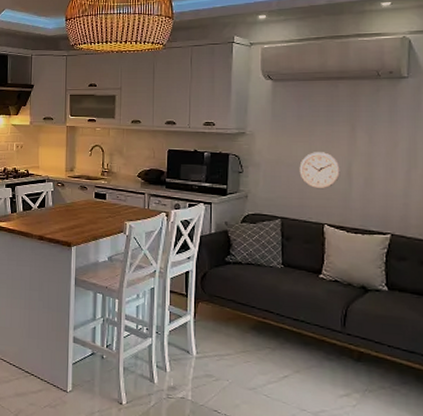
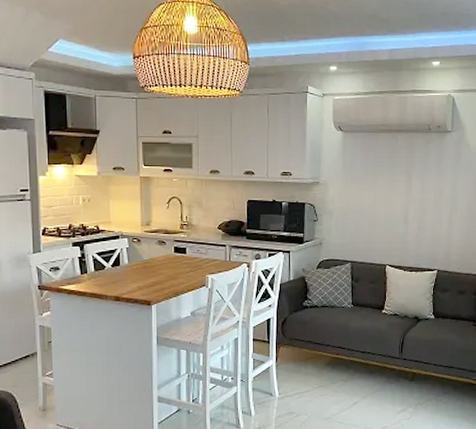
wall clock: present [299,152,340,189] -> none [366,199,399,234]

